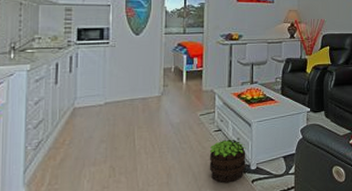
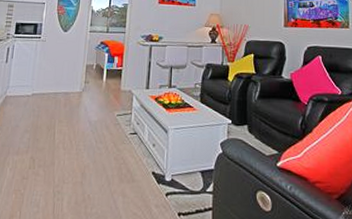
potted plant: present [209,139,246,183] -> none [122,144,161,192]

